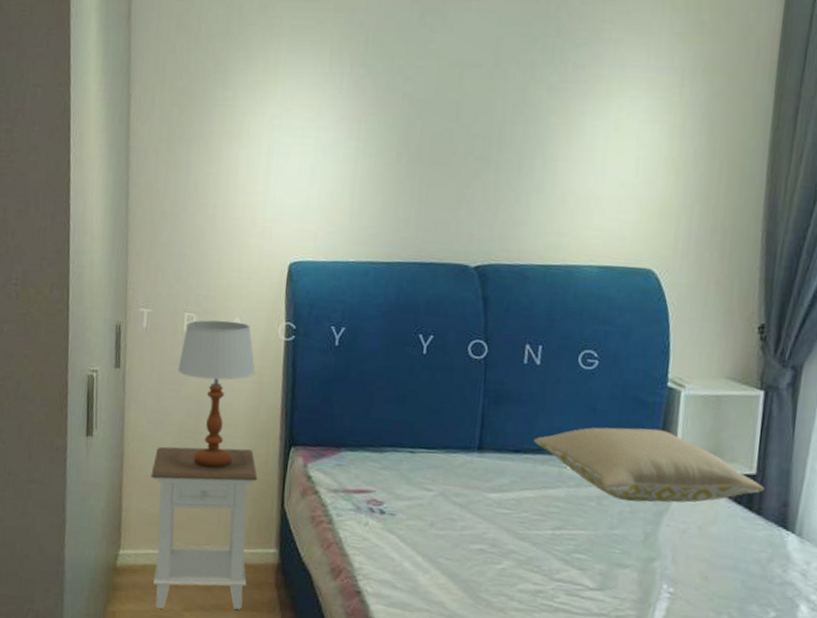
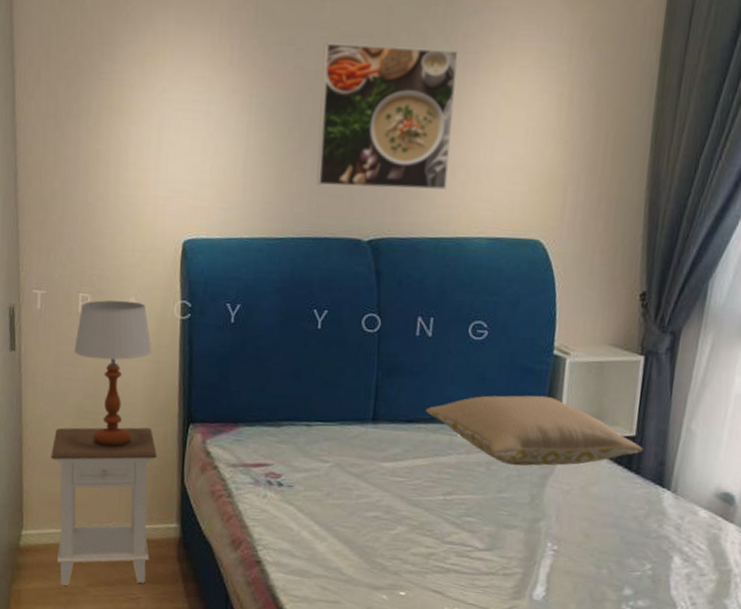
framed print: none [423,72,568,217] -> present [316,42,459,190]

